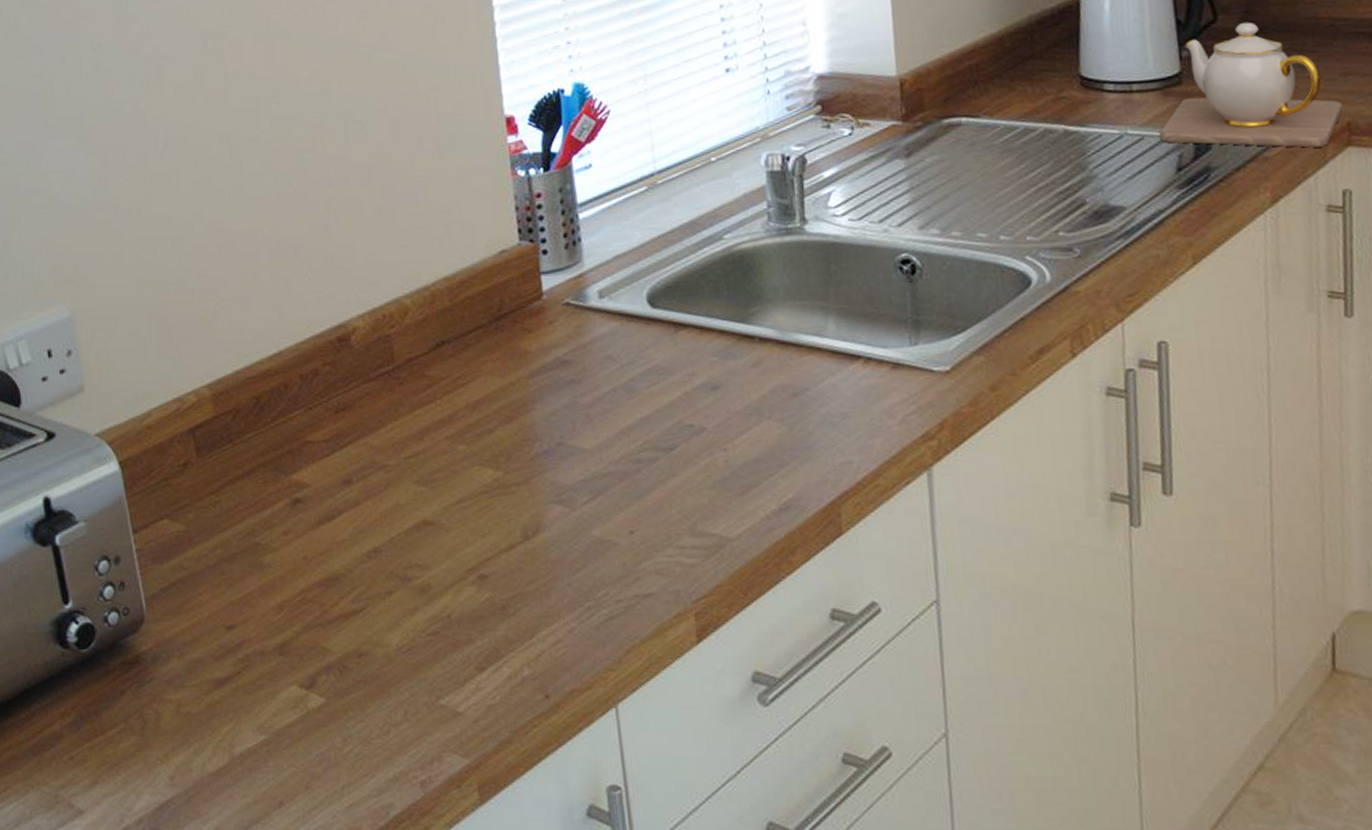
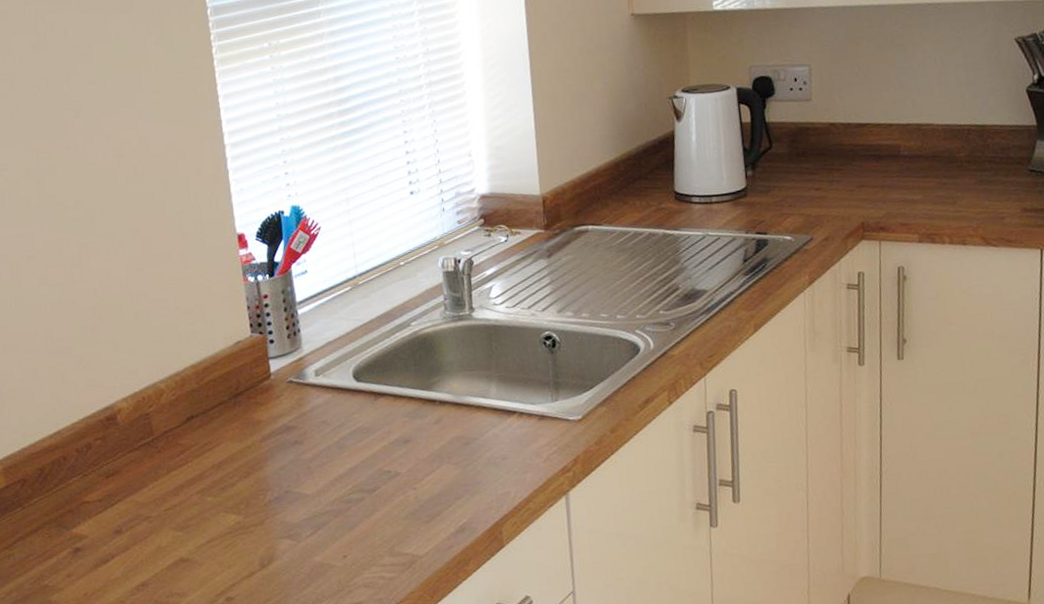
teapot: present [1158,22,1343,148] -> none [730,148,859,242]

